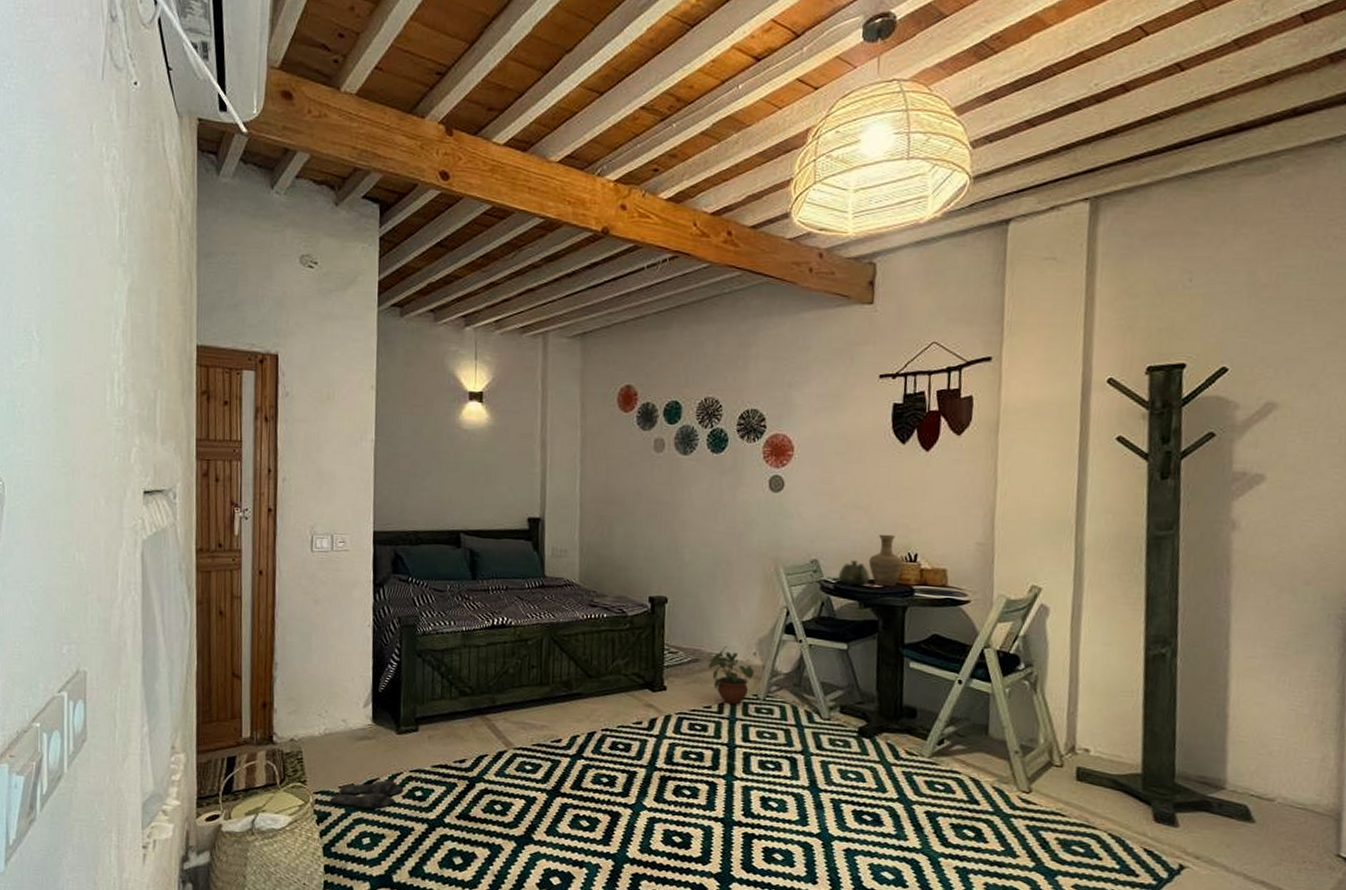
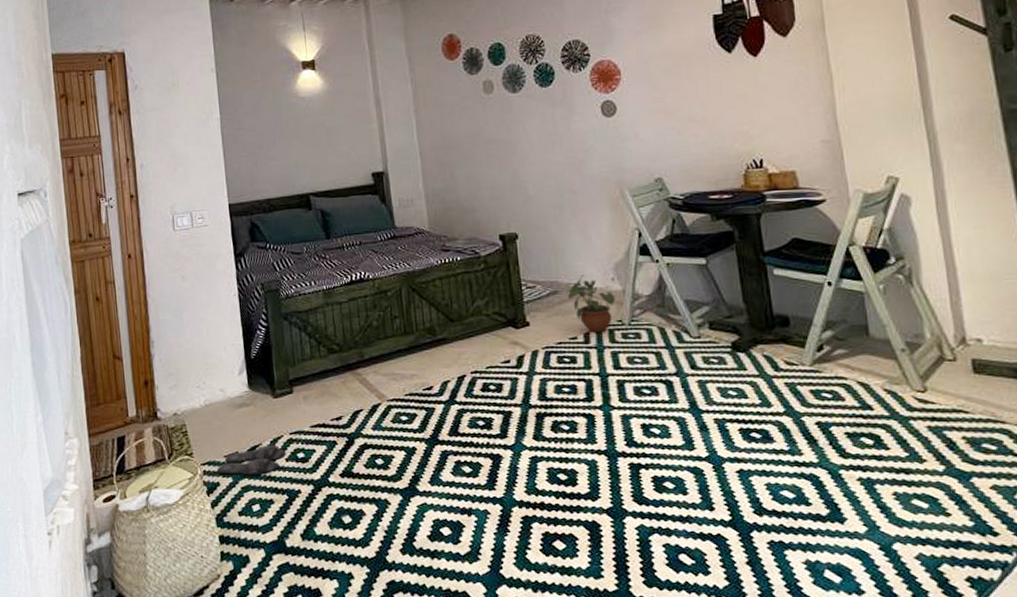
teapot: present [838,560,870,587] -> none [685,173,718,200]
vase: present [868,534,903,587] -> none [713,143,750,196]

